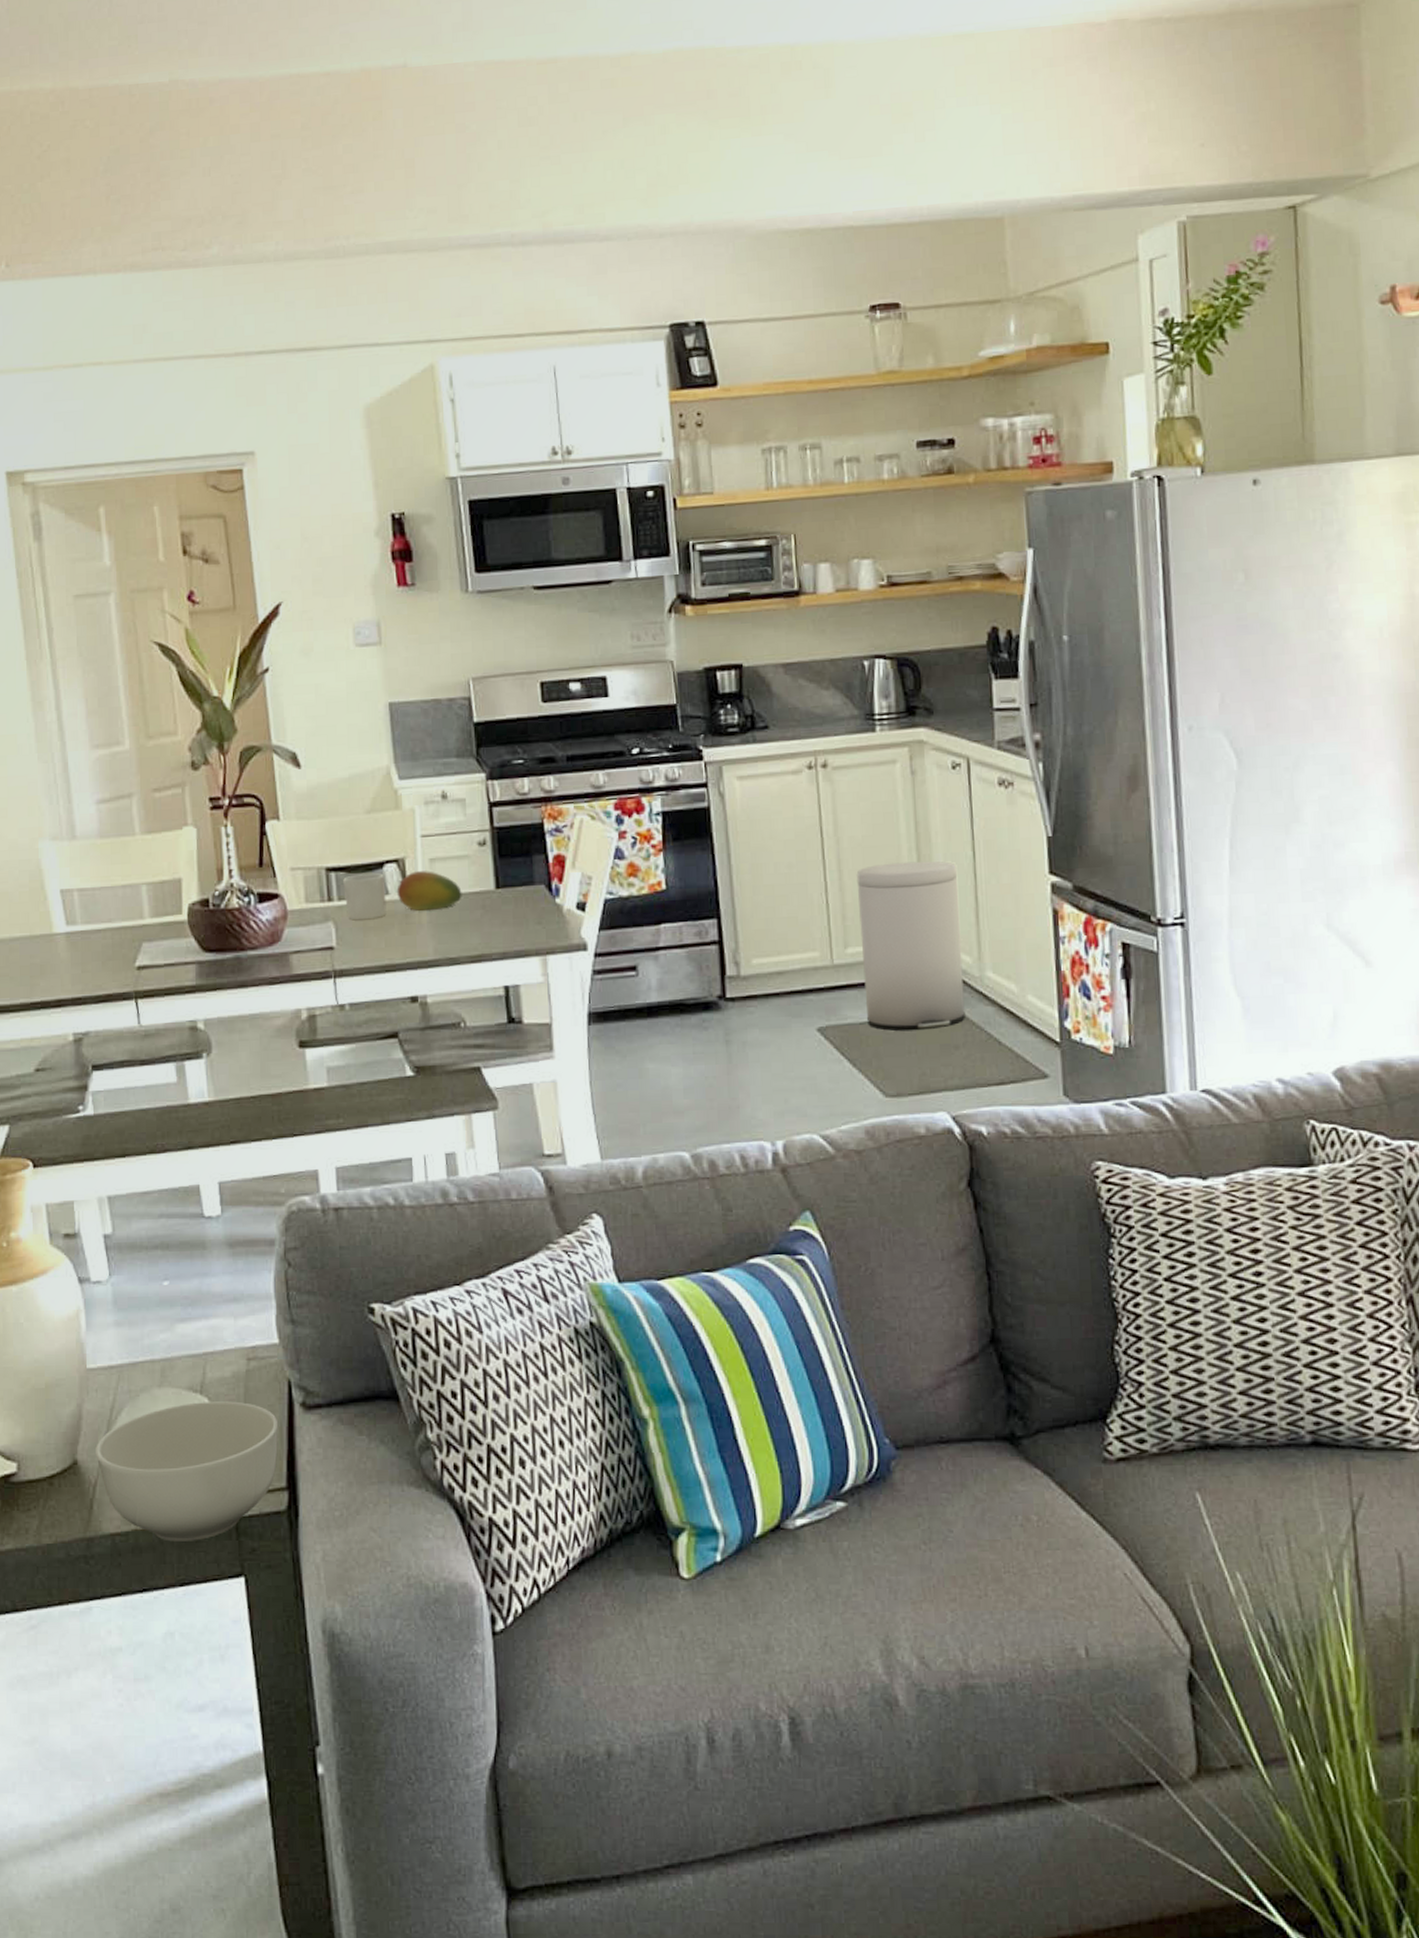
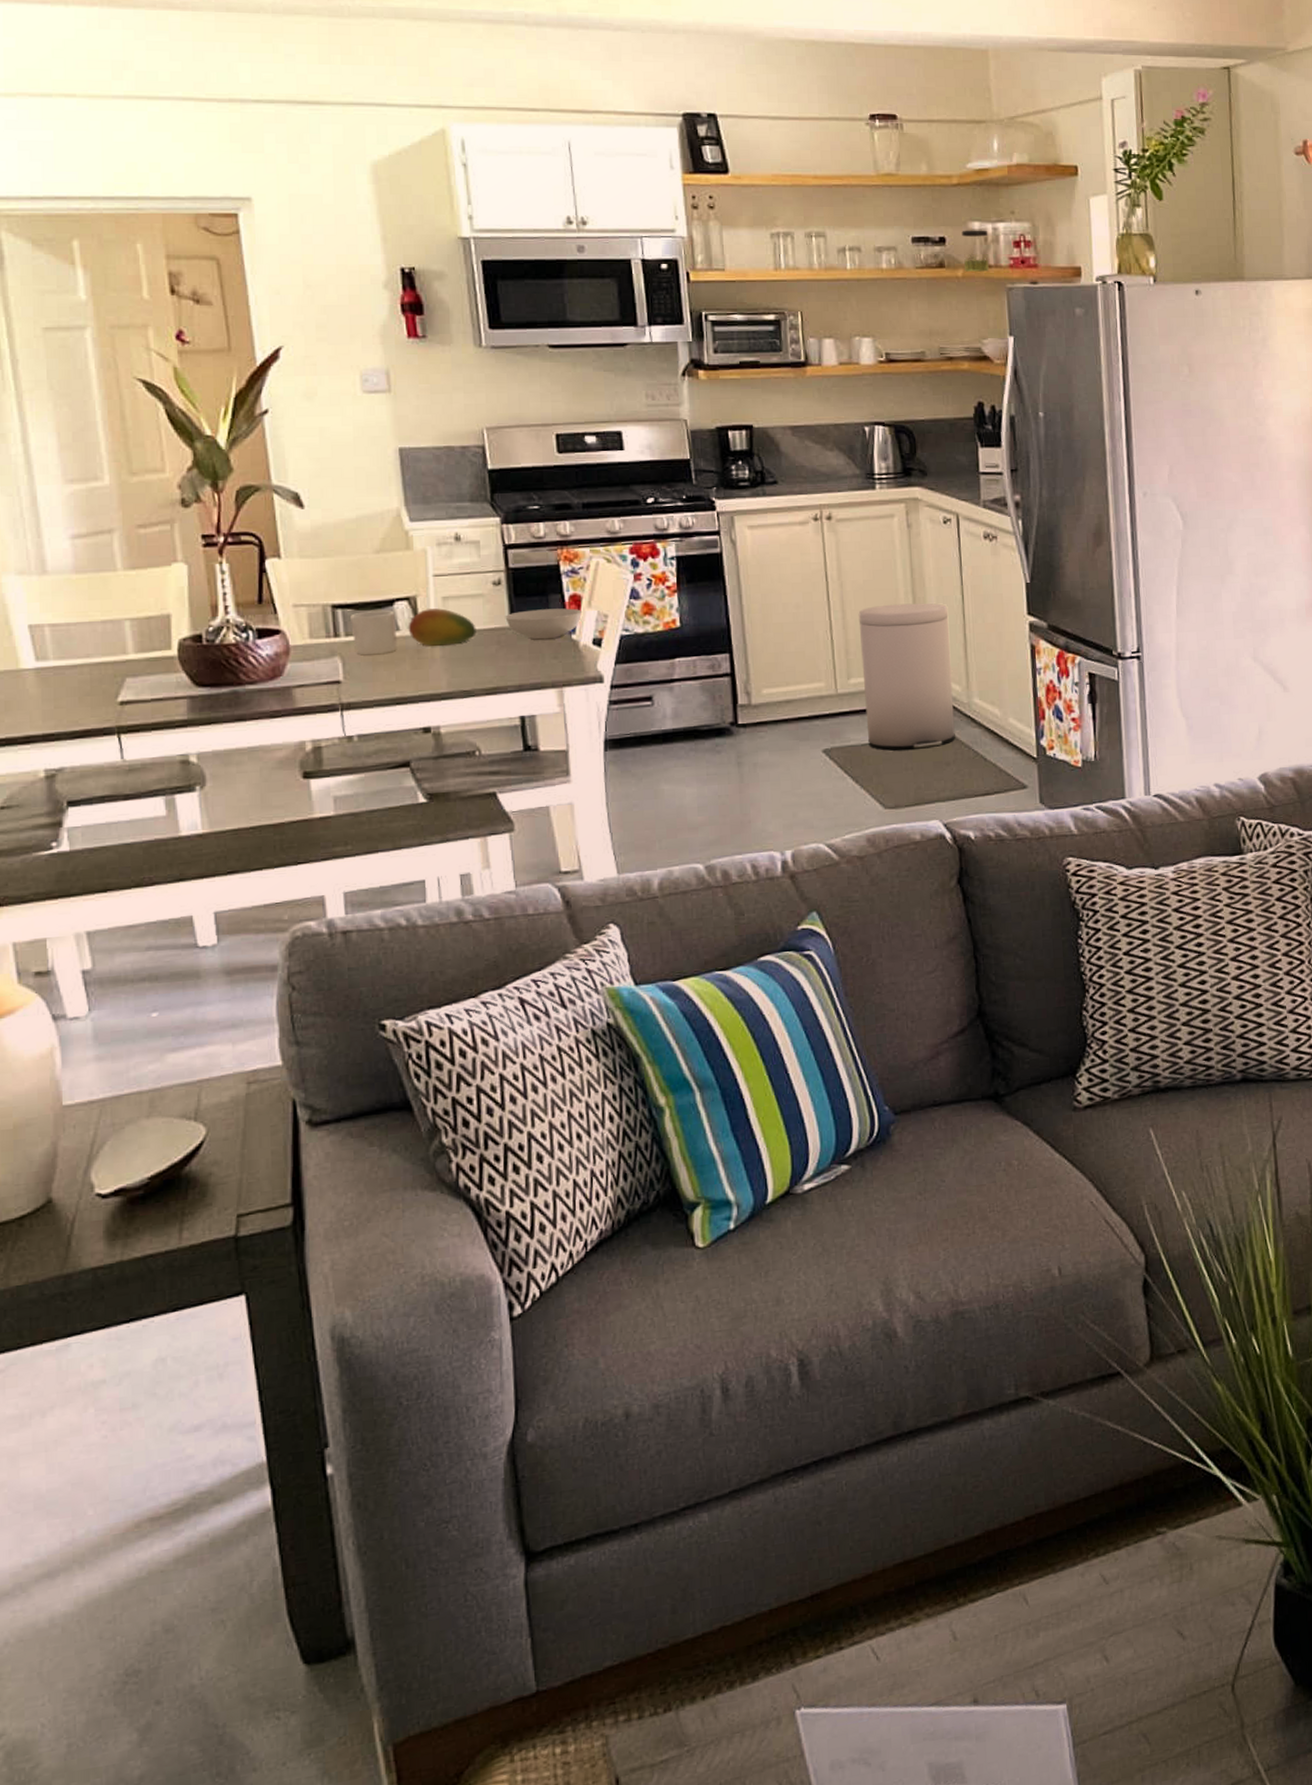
bowl: present [94,1401,279,1542] -> none [72,1124,283,1269]
bowl: none [490,869,567,904] -> present [505,608,583,640]
jar: none [973,426,1005,478] -> present [961,230,989,273]

